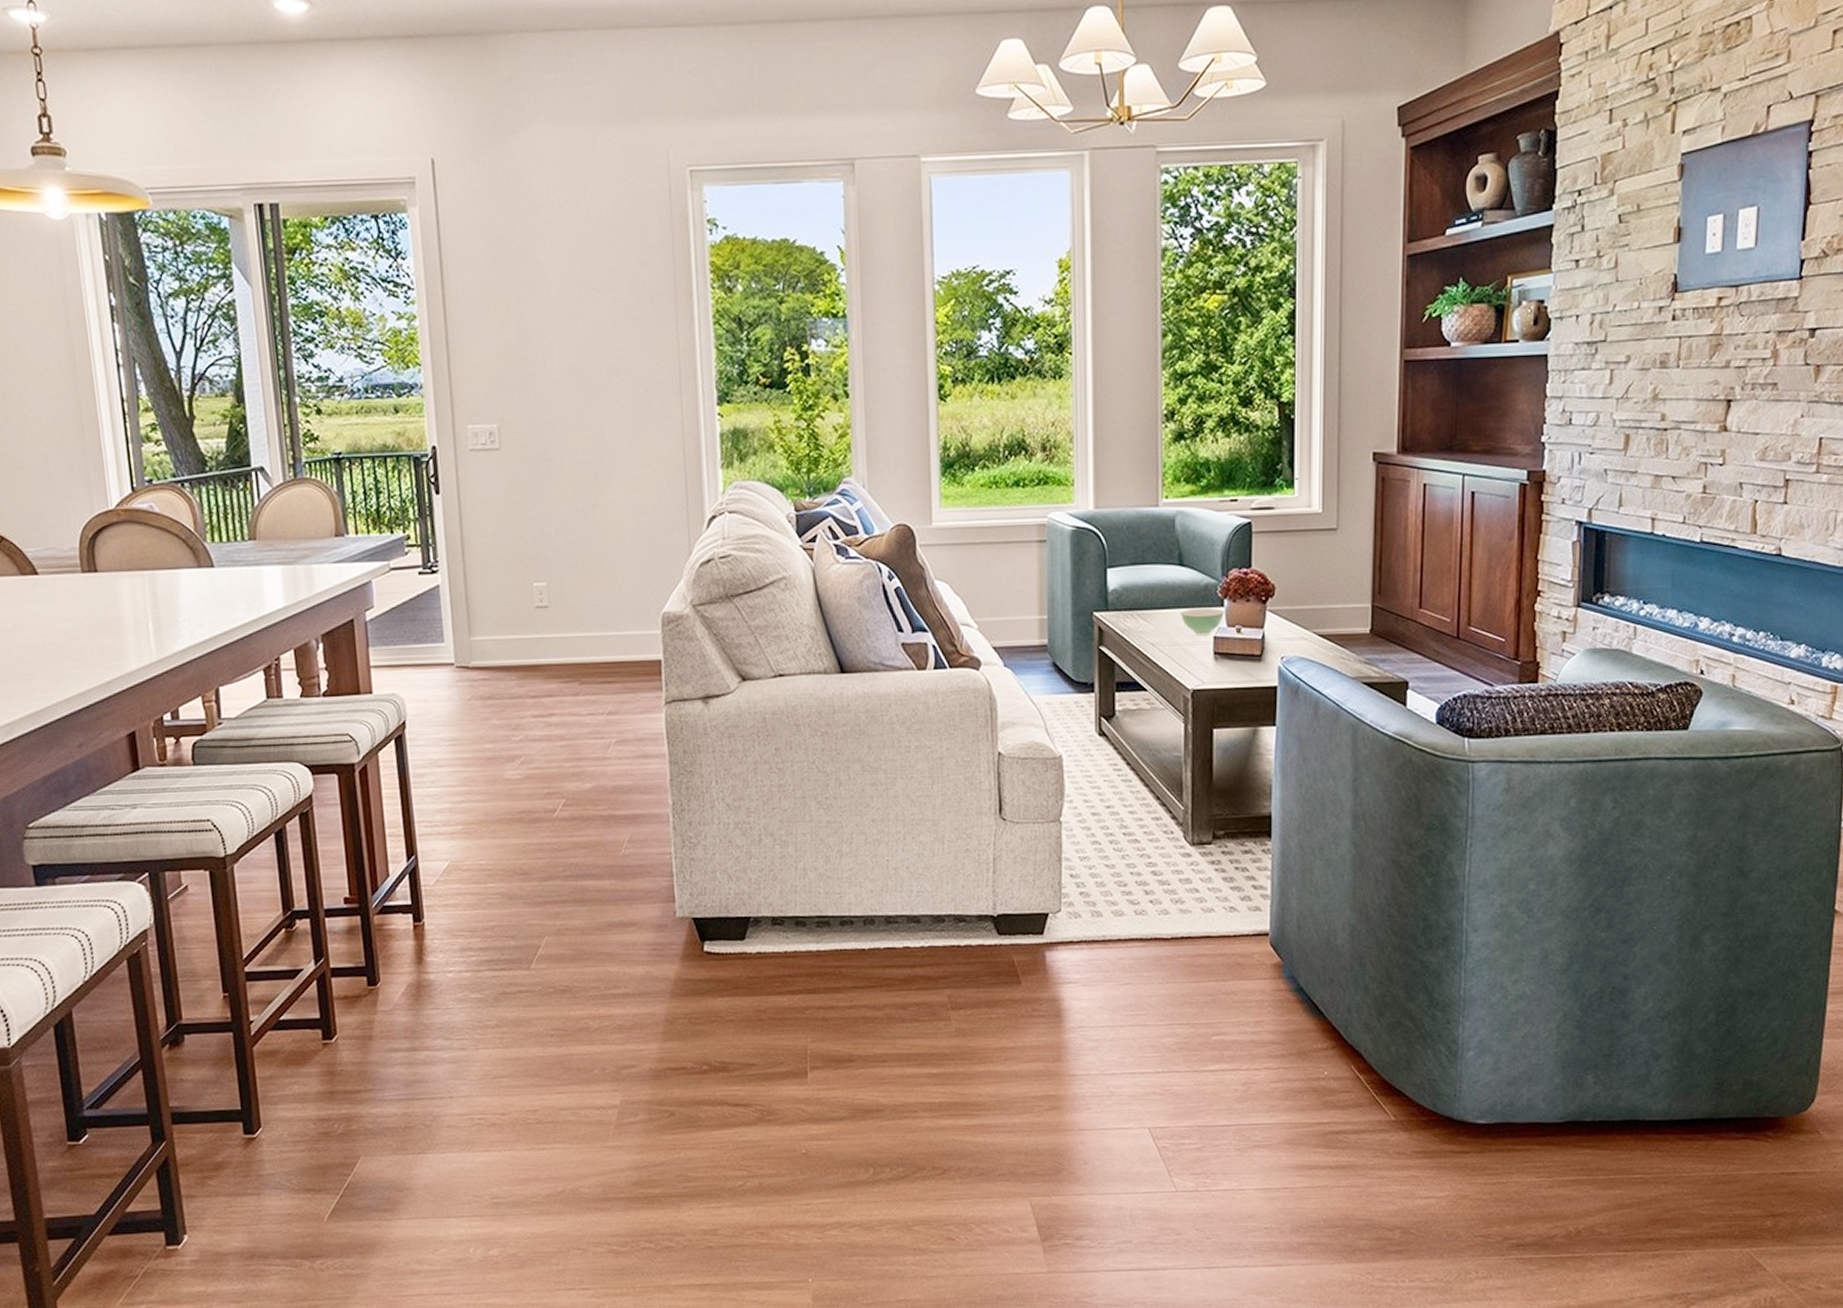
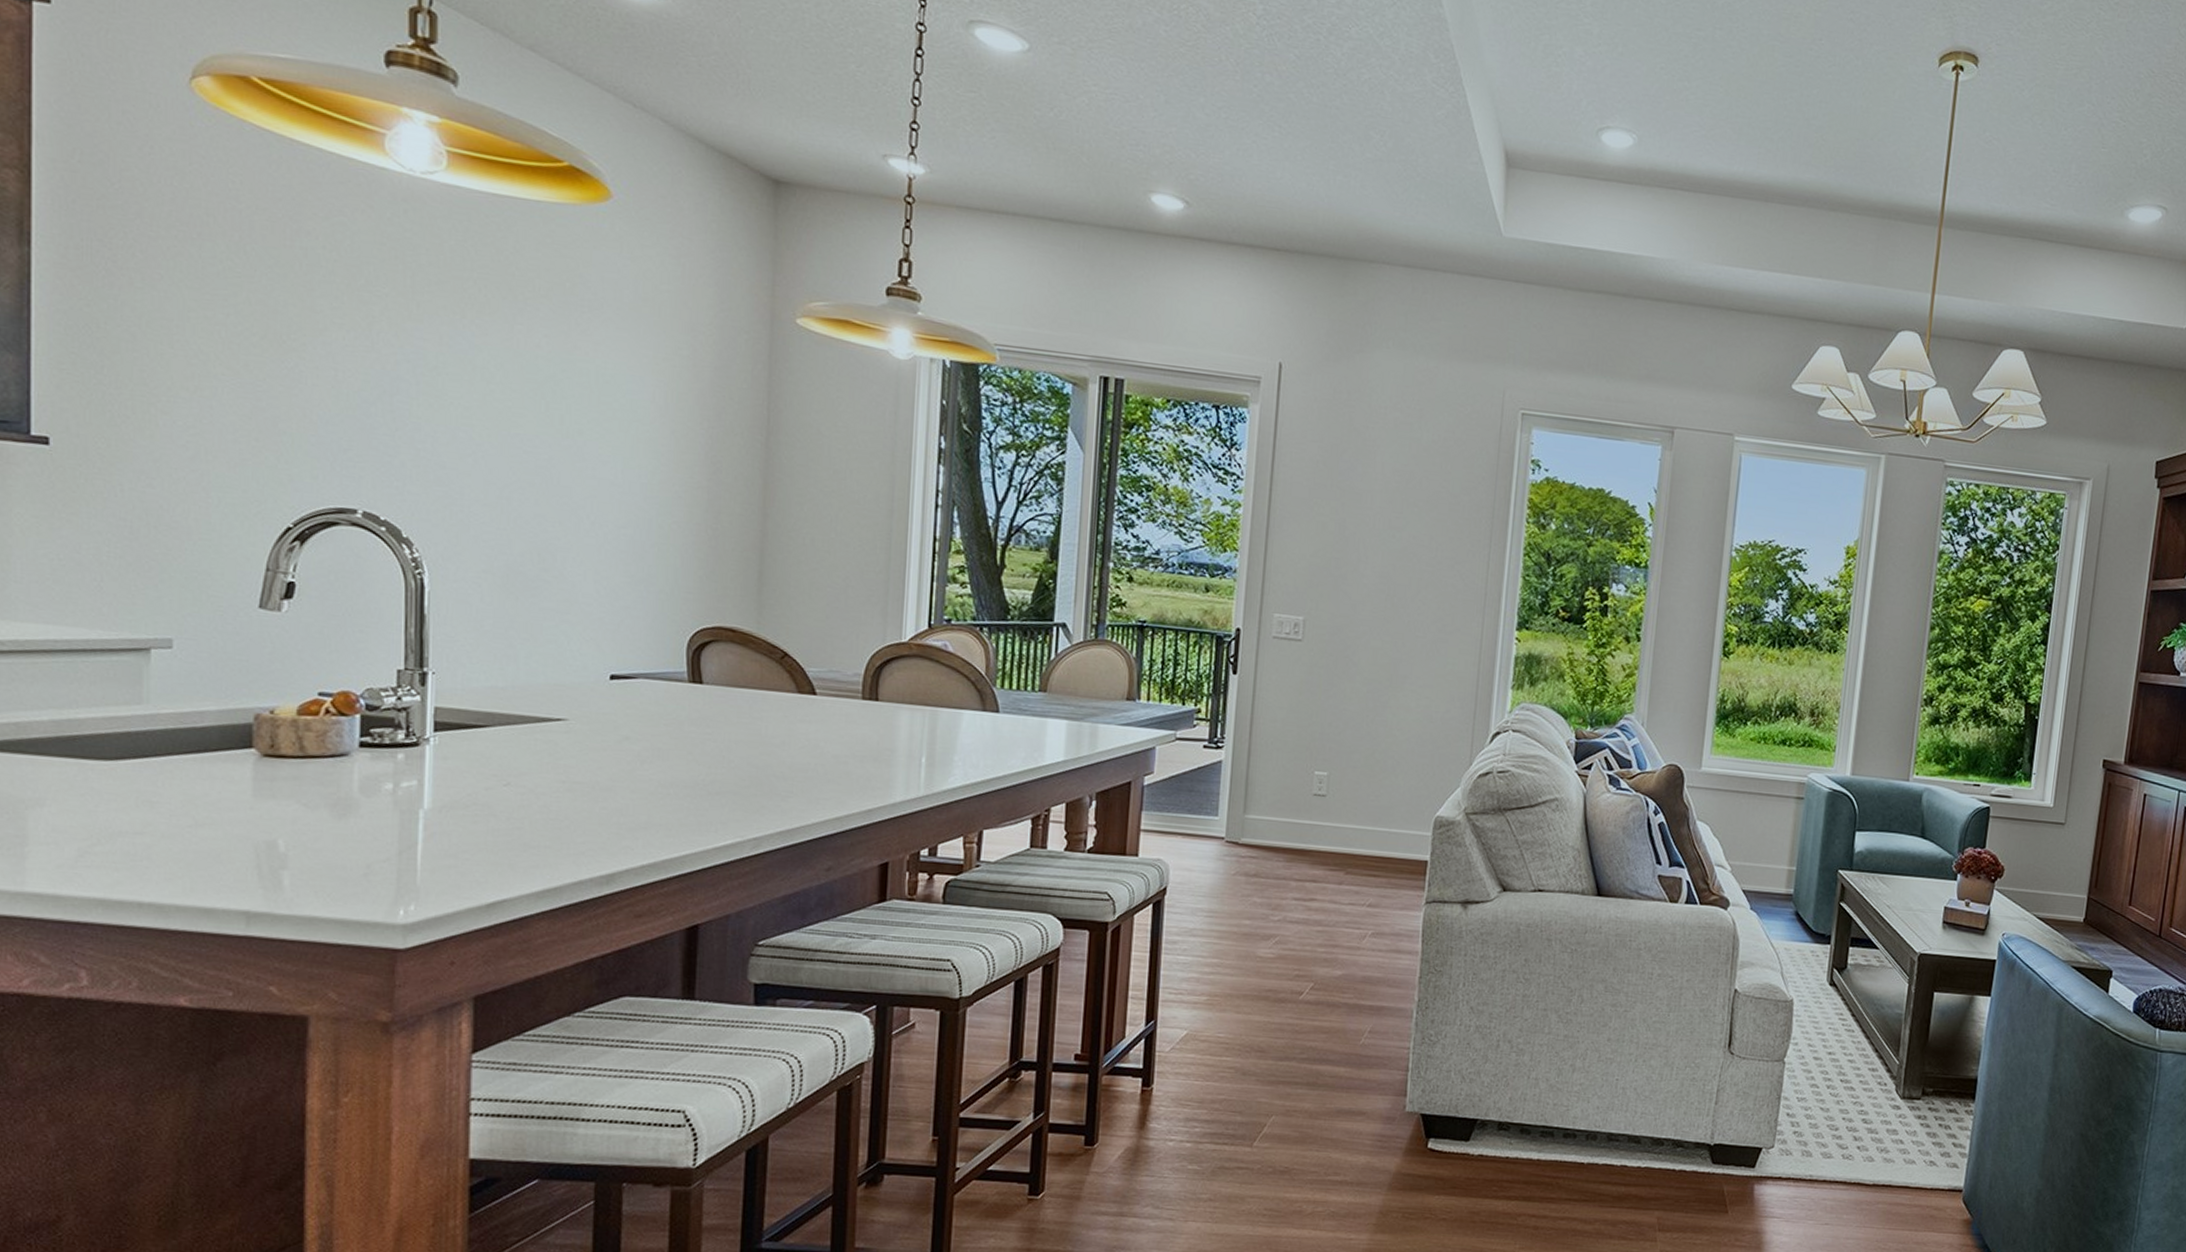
bowl: present [1181,608,1224,637] -> none [1917,878,1956,906]

